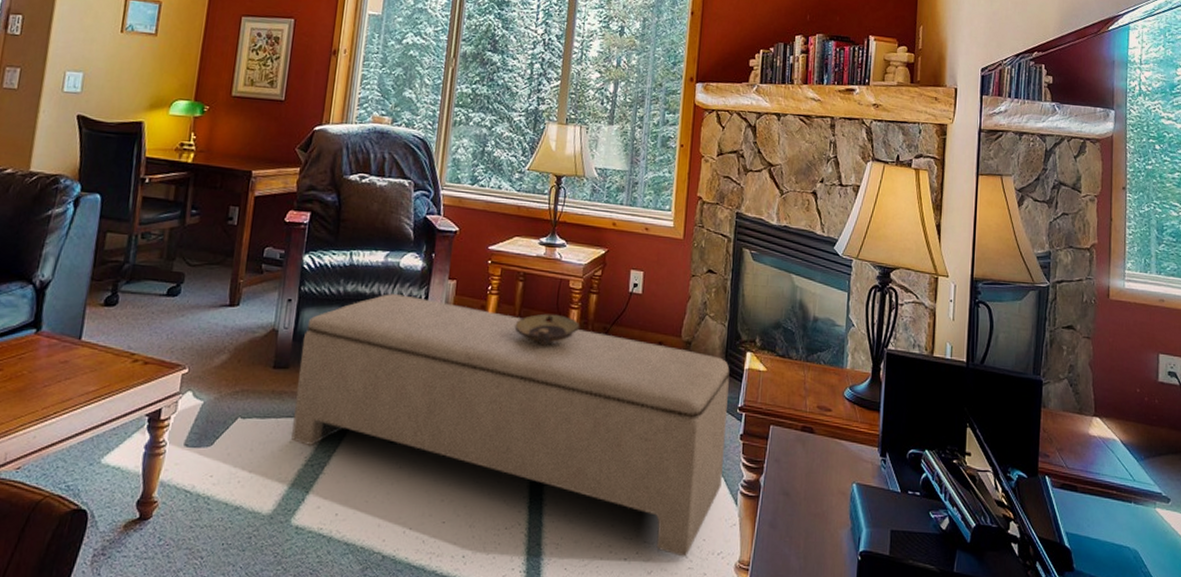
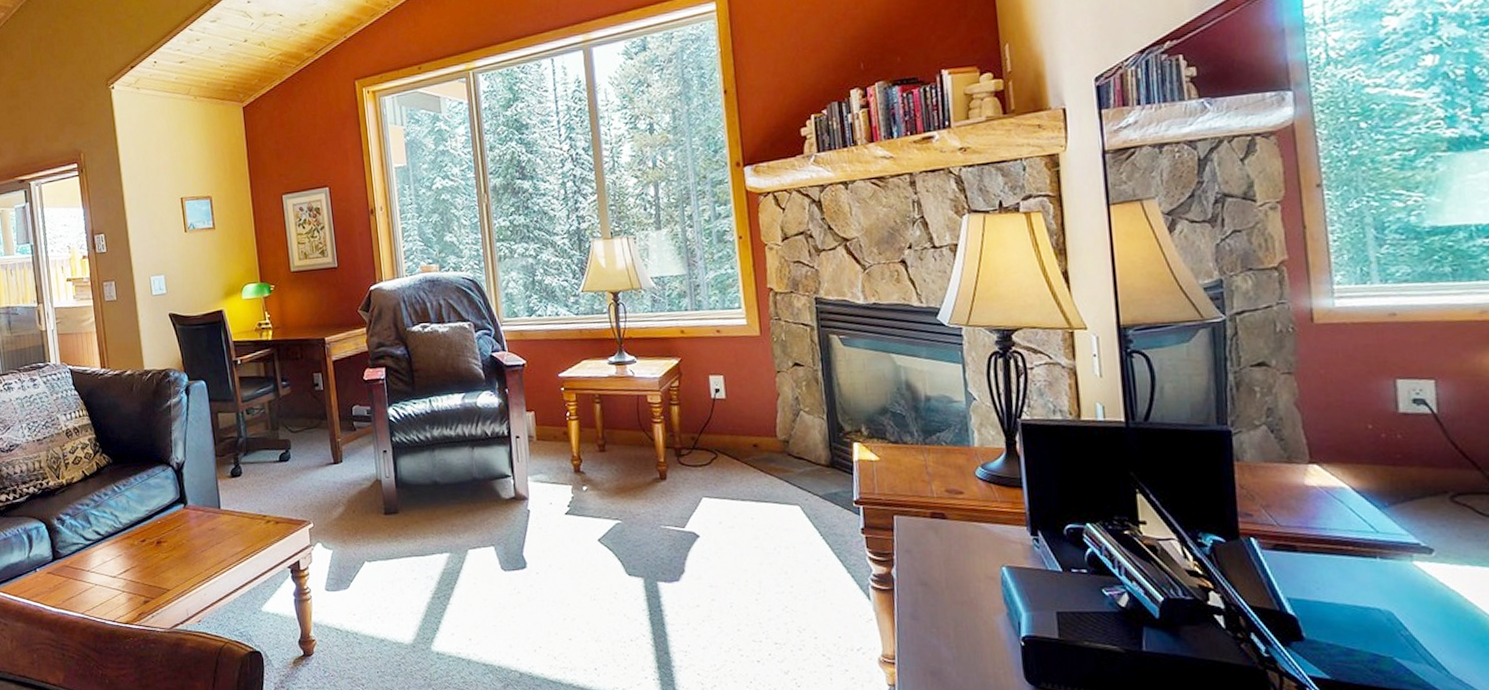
bench: present [291,294,730,557] -> none [404,432,849,656]
oil lamp: present [514,313,580,344] -> none [600,431,667,462]

